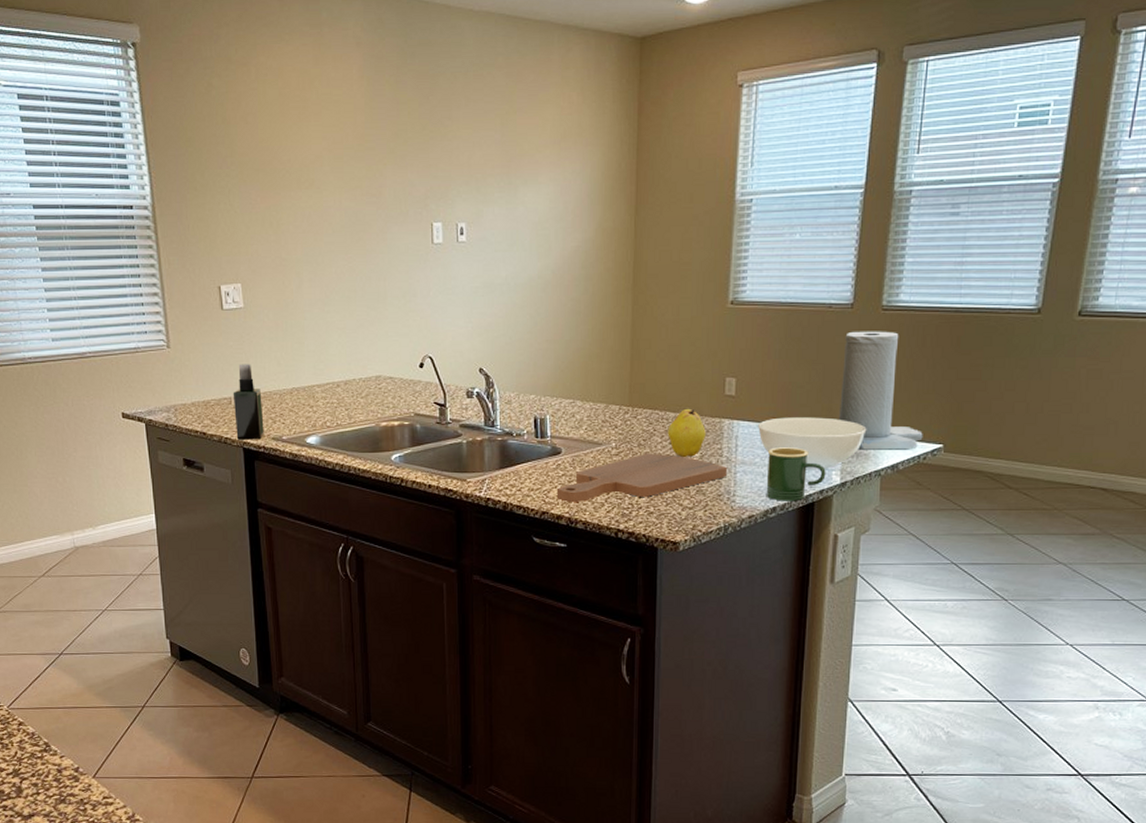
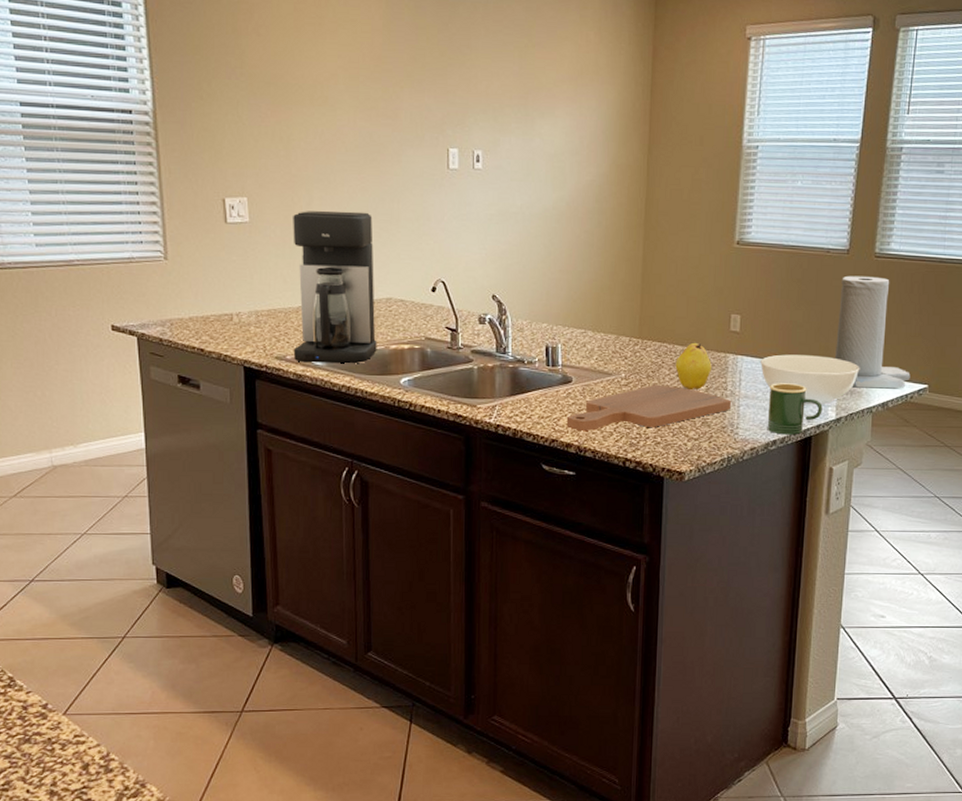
spray bottle: present [233,364,264,441] -> none [234,279,267,359]
coffee maker: none [284,291,368,442] -> present [293,211,377,364]

